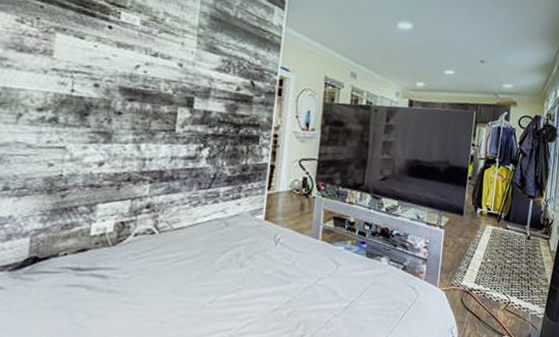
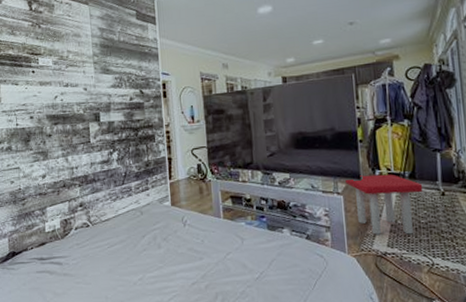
stool: none [449,212,514,273] -> present [345,174,423,235]

